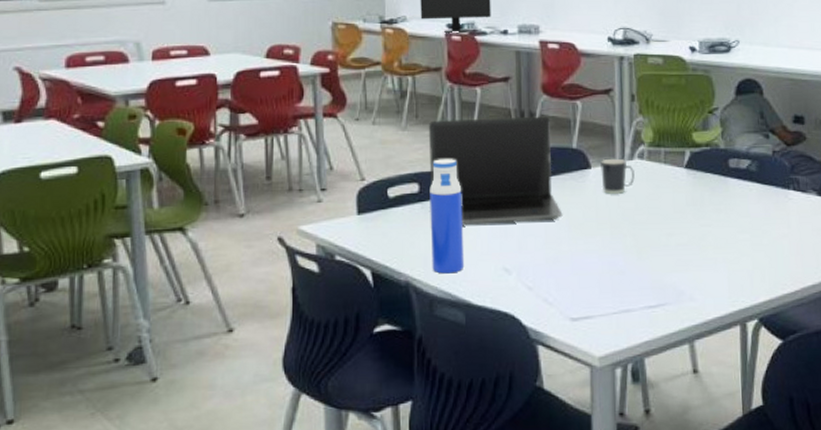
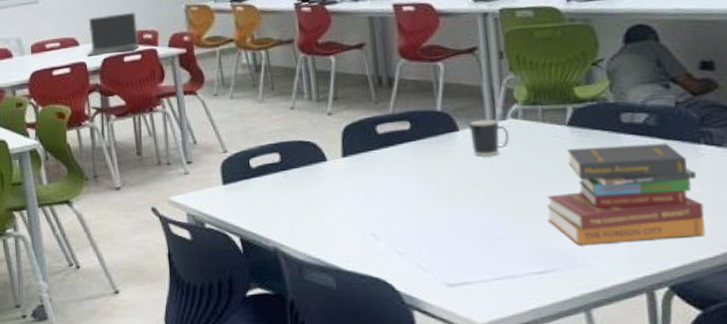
laptop: none [217,24,279,68] -> present [86,12,139,56]
laptop computer: present [429,116,563,225] -> none [285,80,431,192]
water bottle: present [430,159,465,274] -> none [290,128,331,240]
books: none [662,187,789,280] -> present [547,143,706,245]

